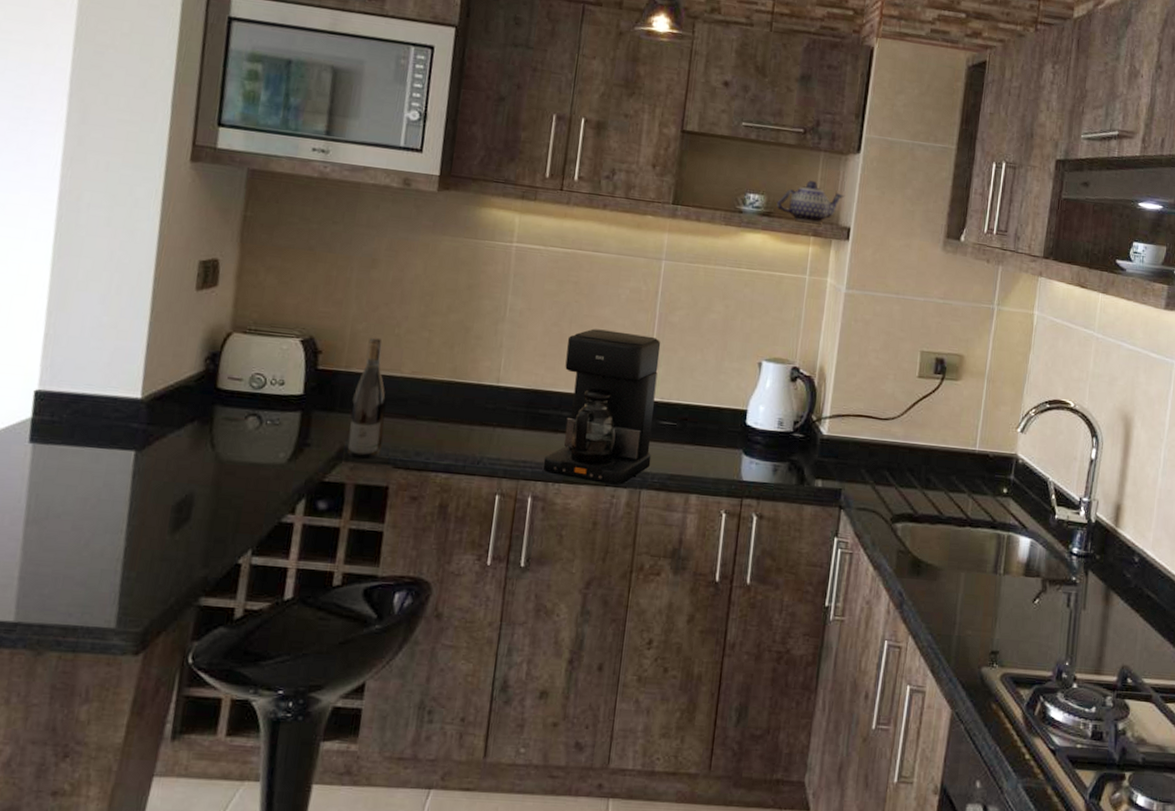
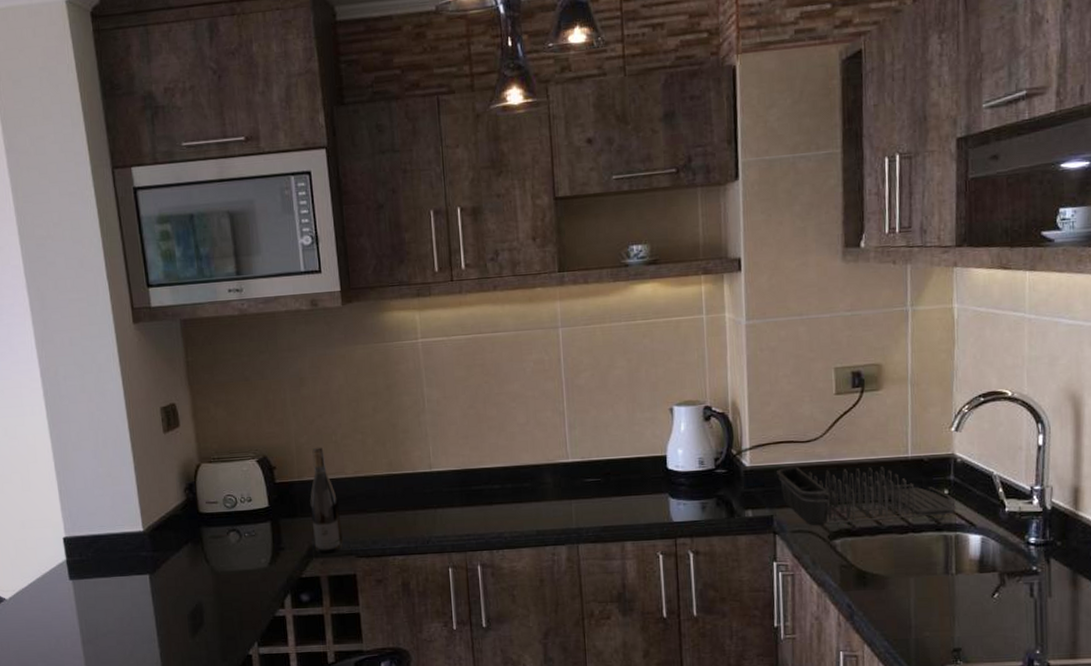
coffee maker: present [543,328,661,485] -> none [484,402,583,544]
teapot: present [776,180,845,224] -> none [661,219,730,263]
dish rack: none [852,442,1012,519] -> present [777,467,956,530]

